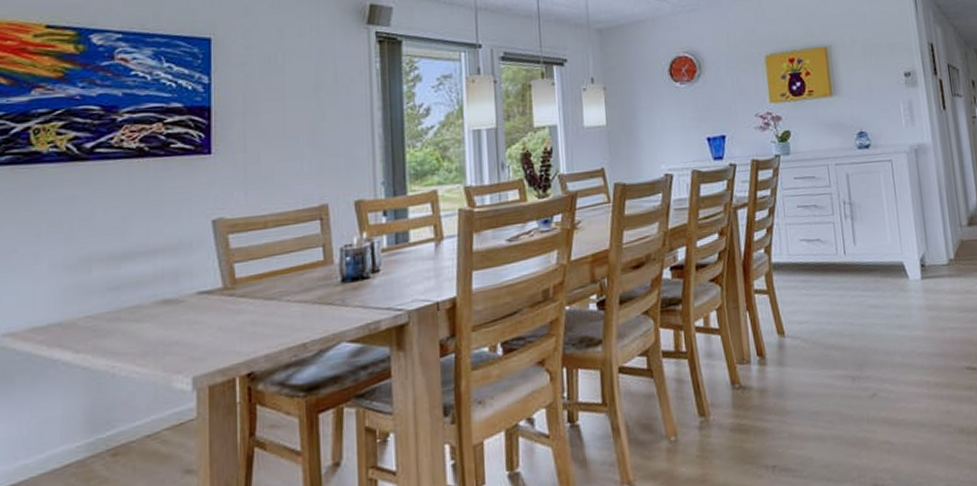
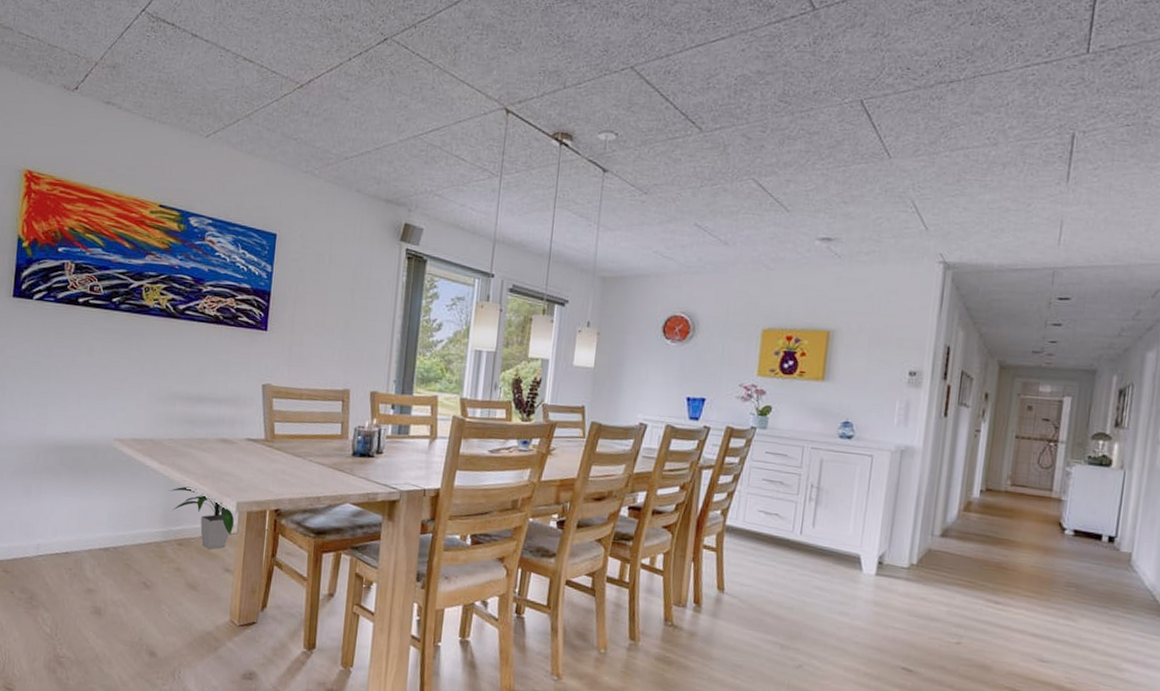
indoor plant: none [91,373,191,451] -> present [169,486,234,550]

